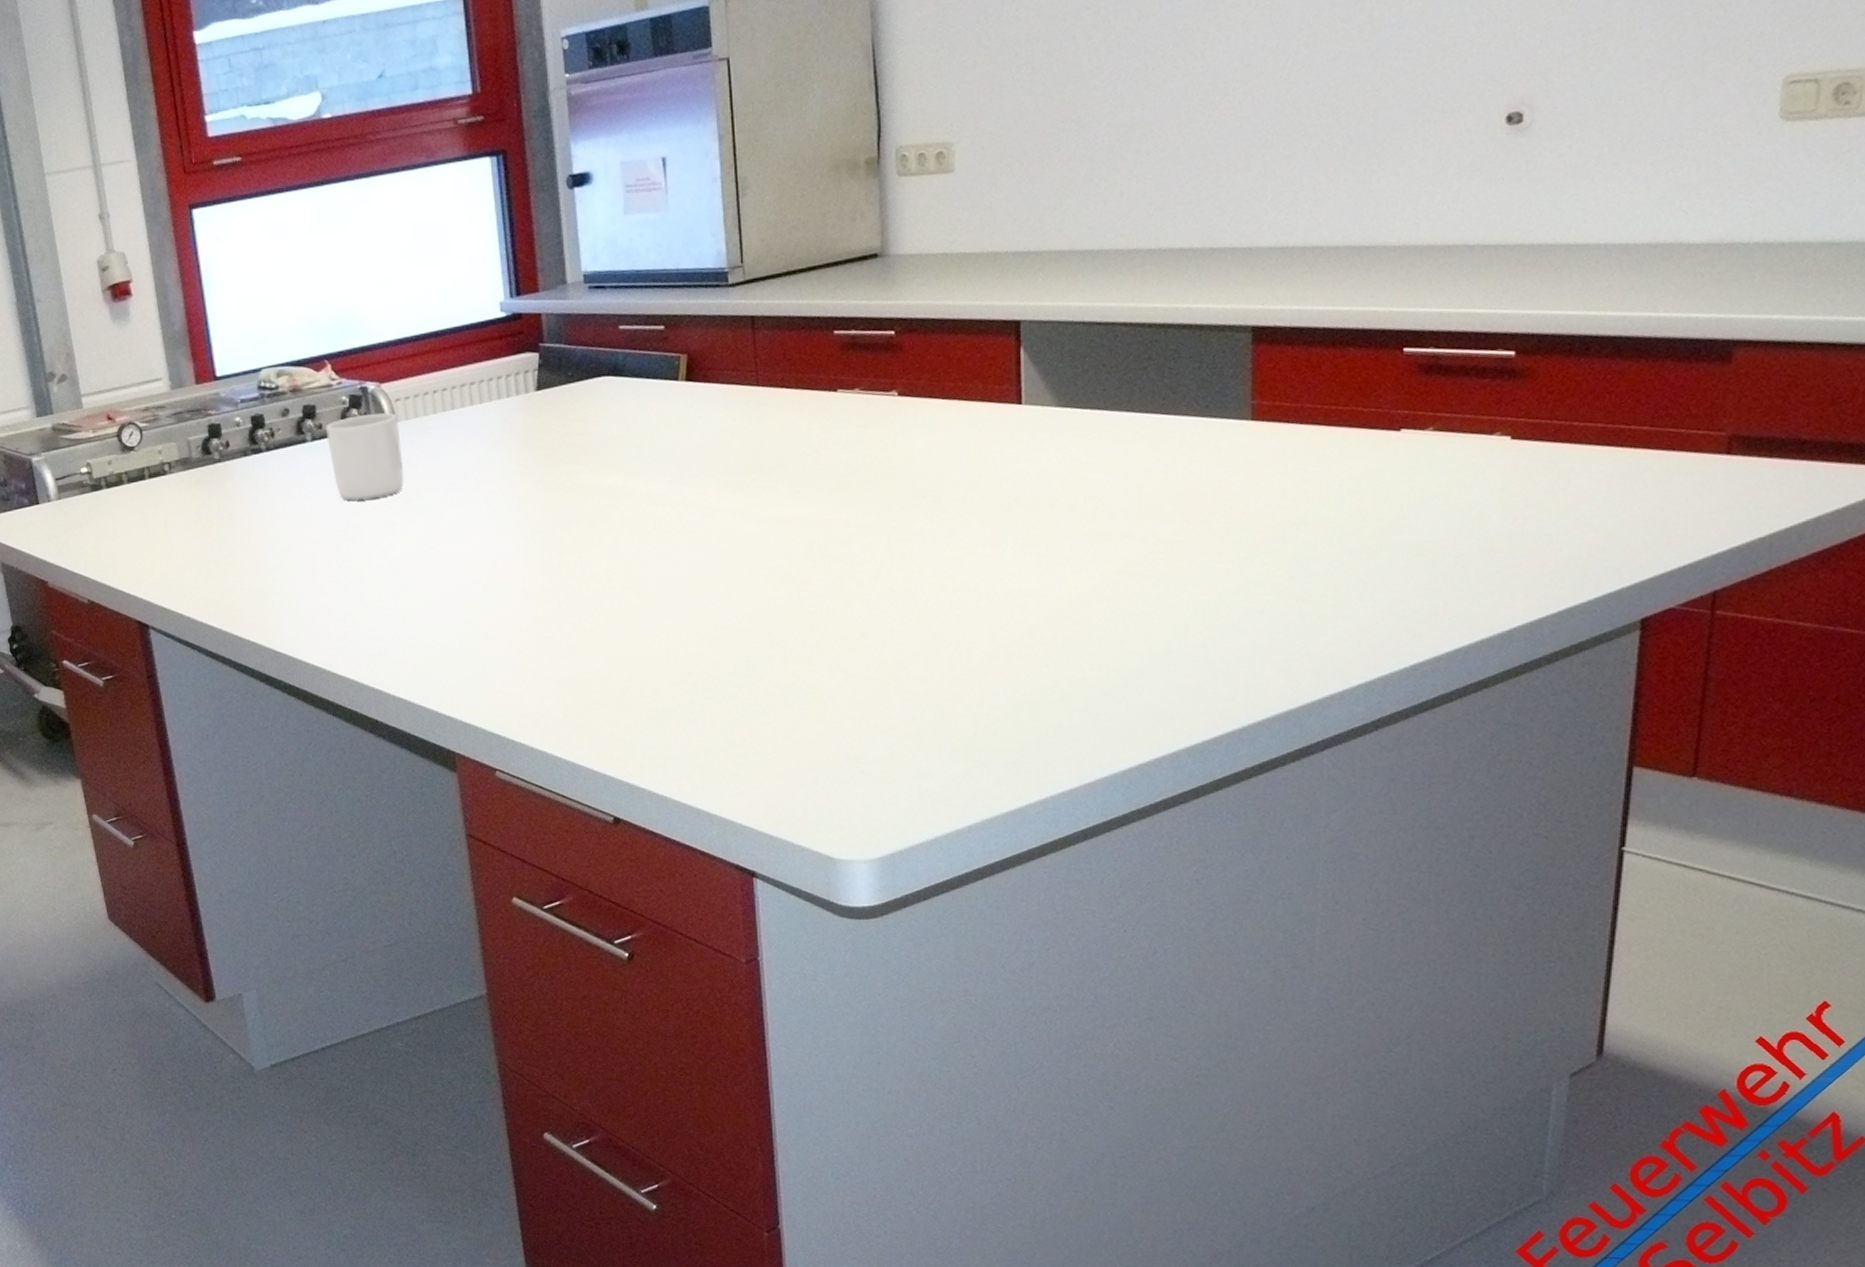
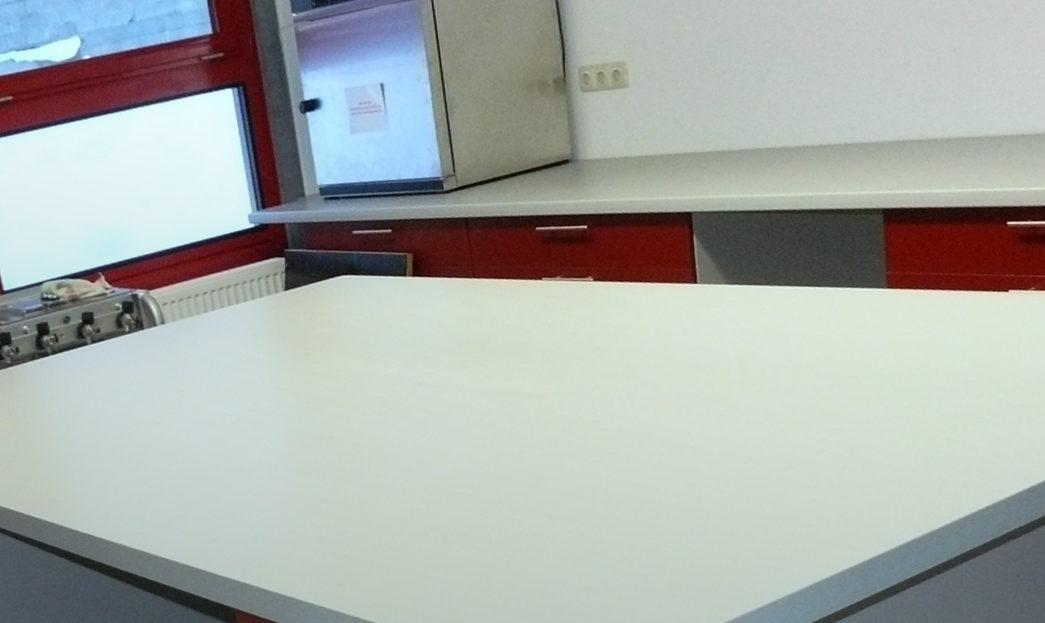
mug: present [325,412,404,501] -> none [103,316,175,394]

